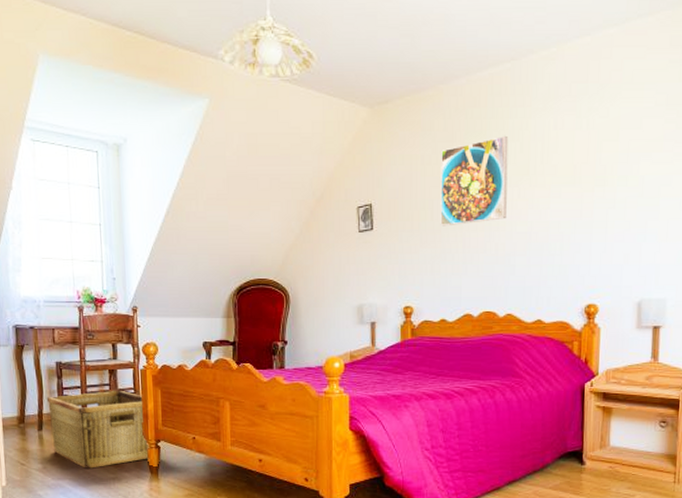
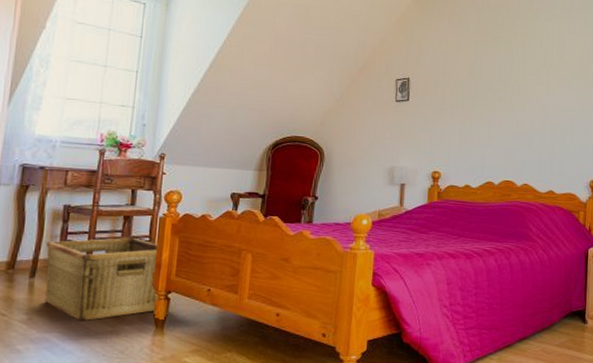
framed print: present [440,135,509,227] -> none [469,33,531,104]

